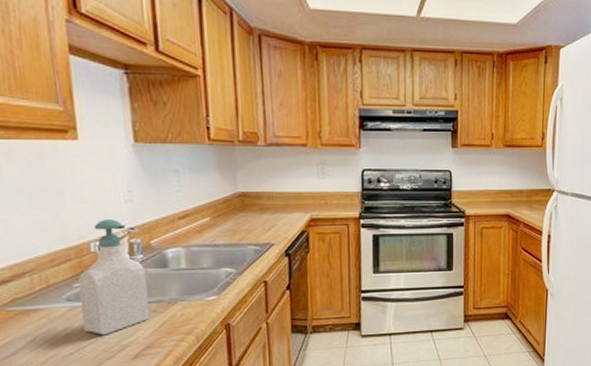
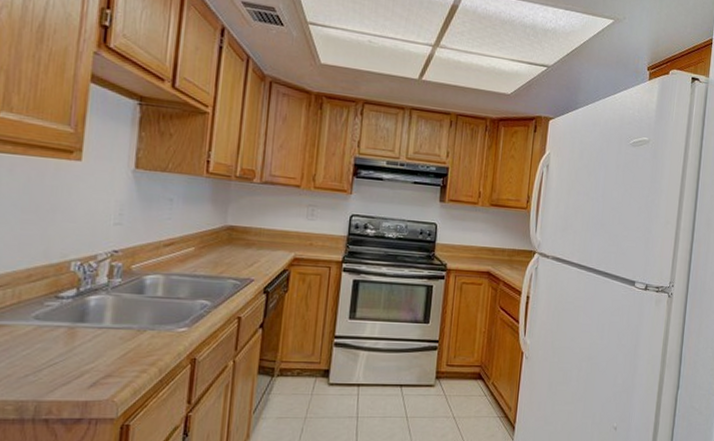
soap bottle: present [78,219,150,336] -> none [45,240,121,359]

